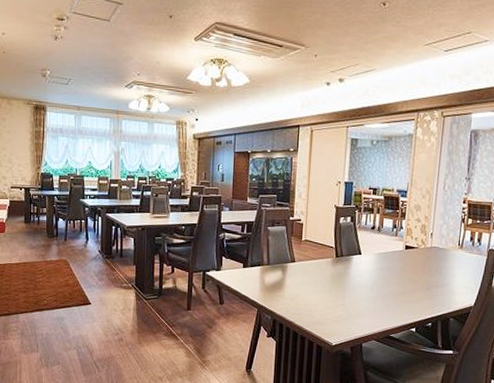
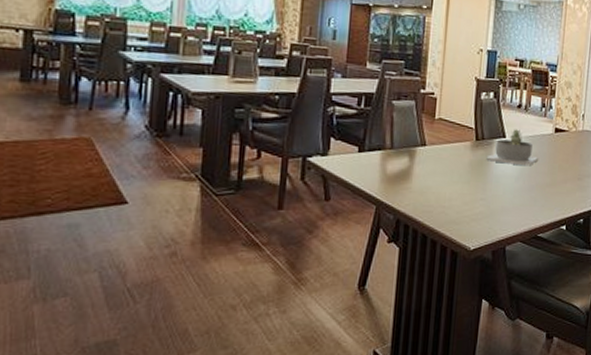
succulent planter: none [345,247,391,278] -> present [486,129,539,166]

